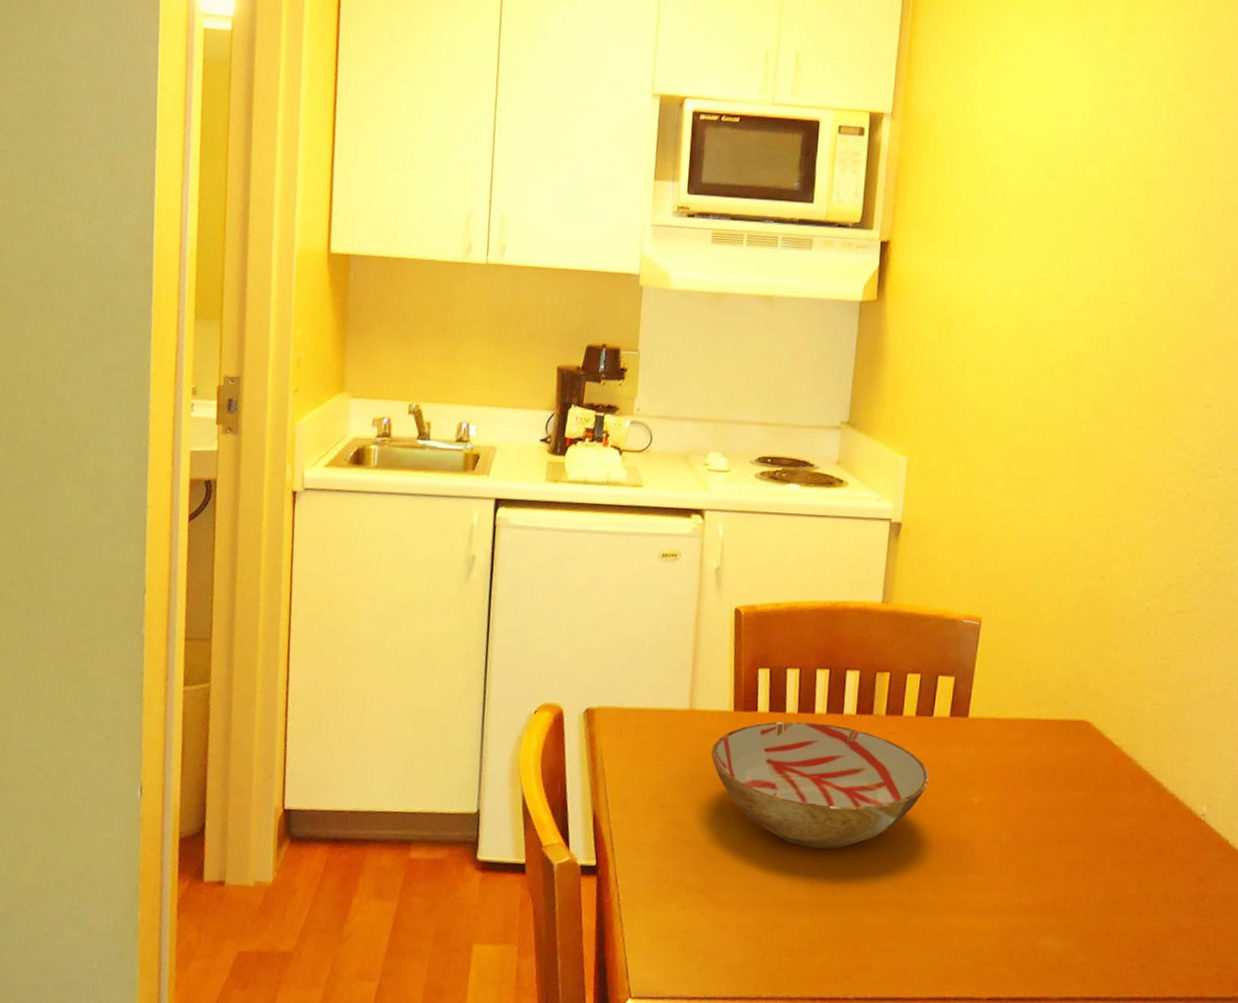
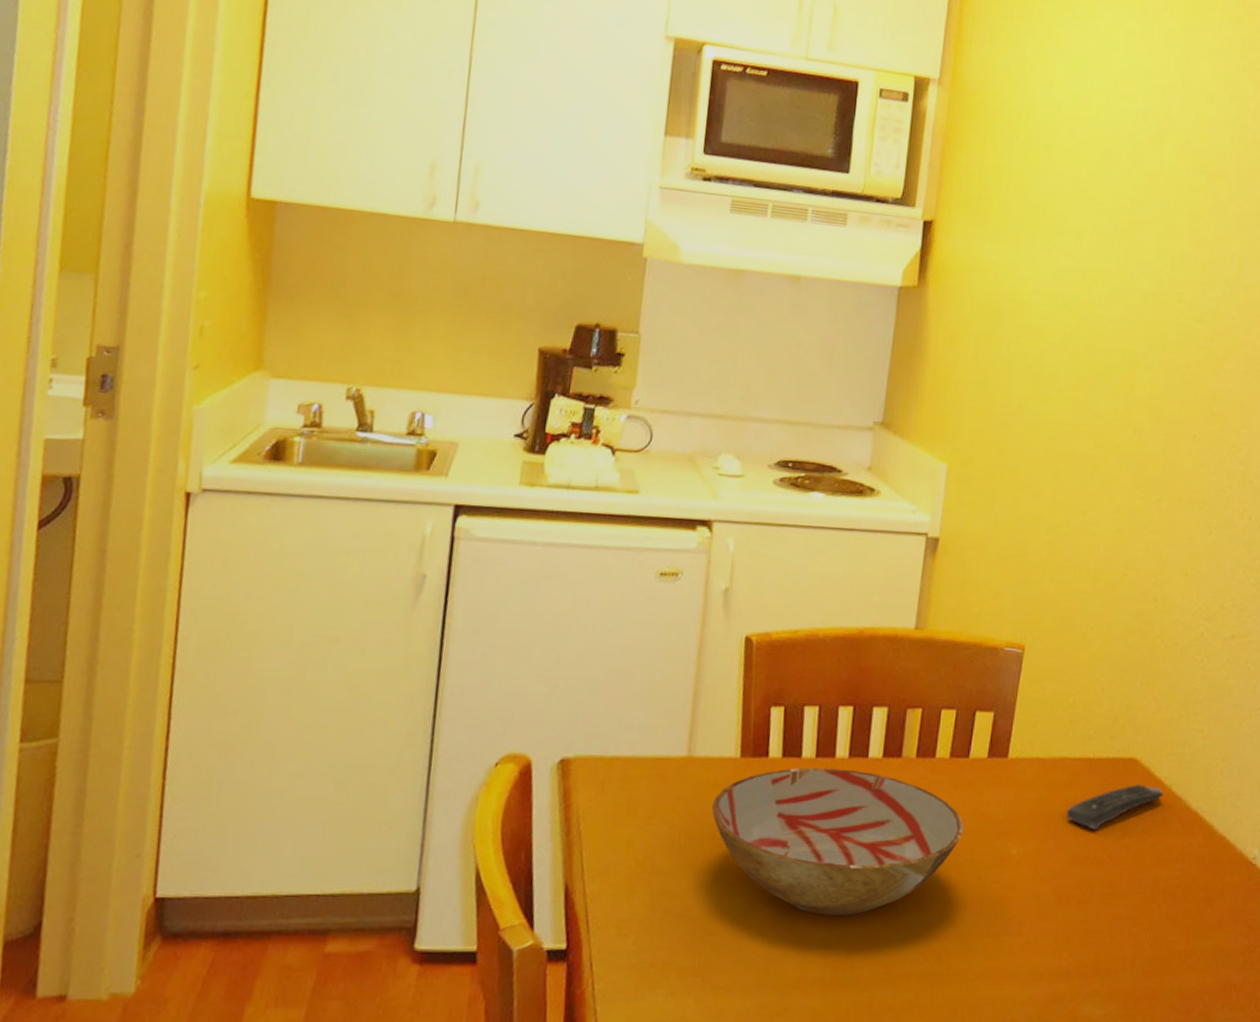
remote control: none [1022,744,1114,784] -> present [1066,784,1164,830]

